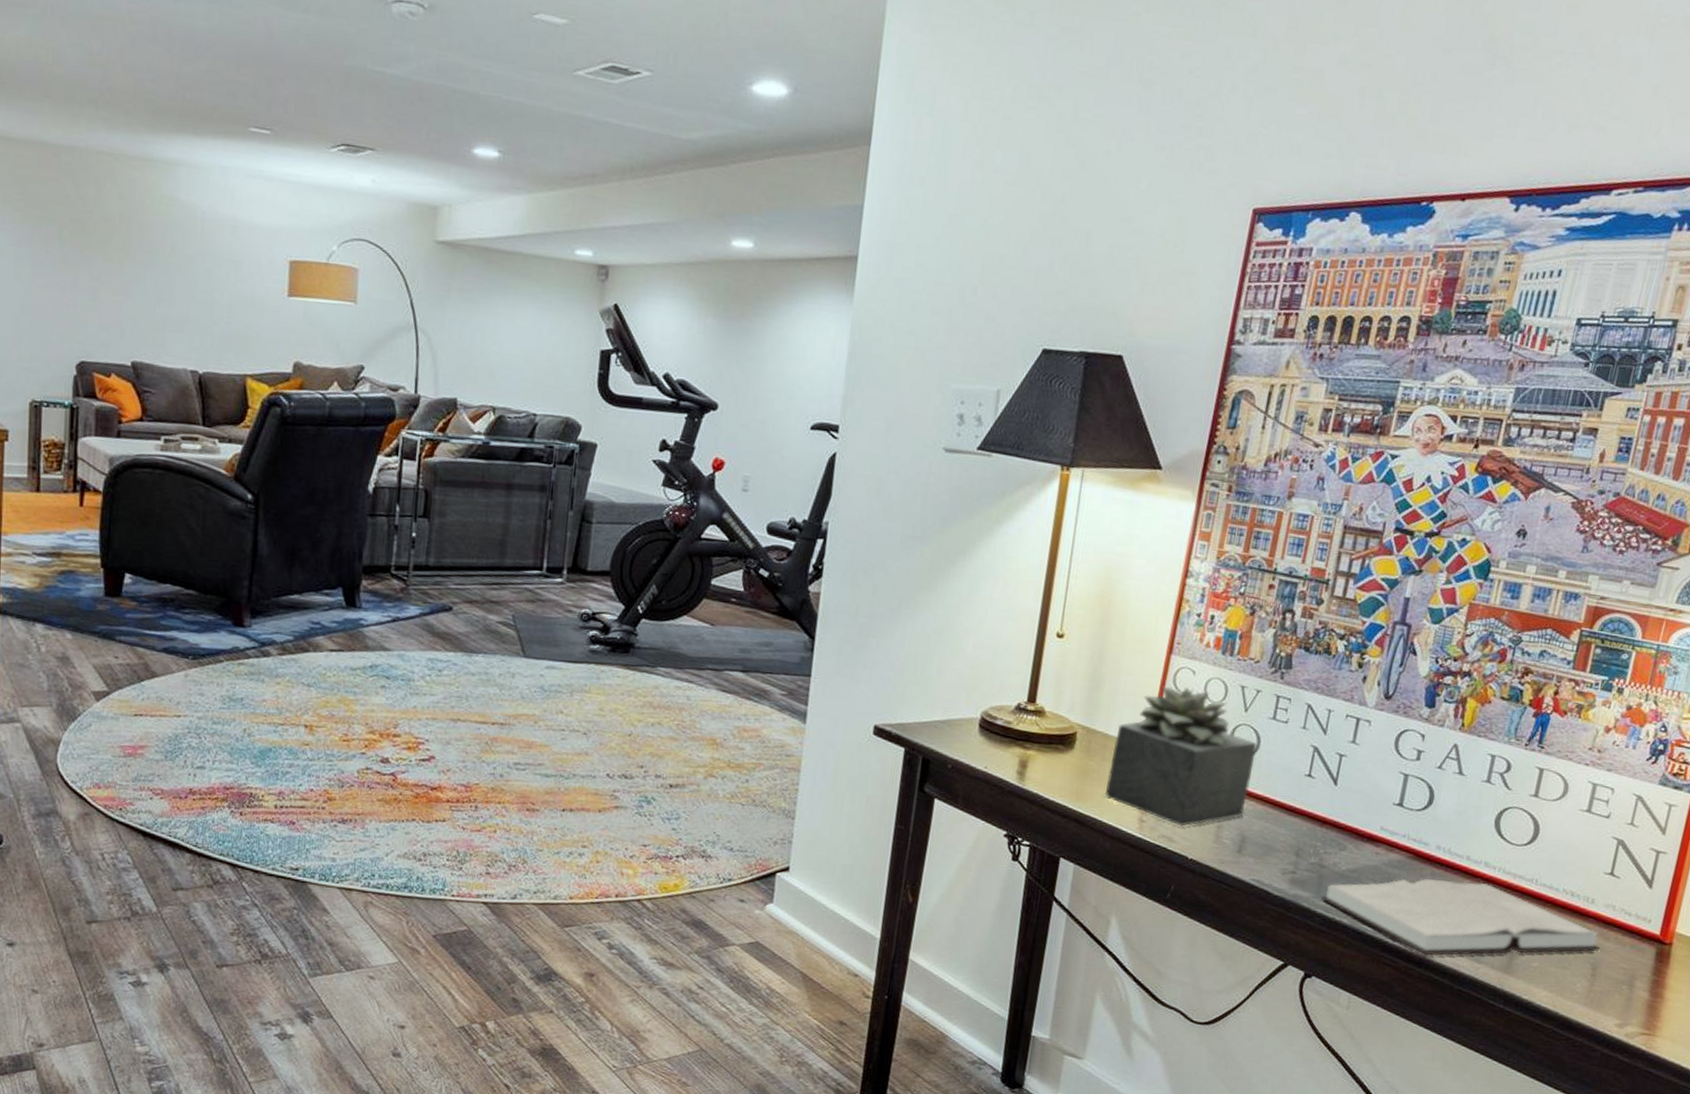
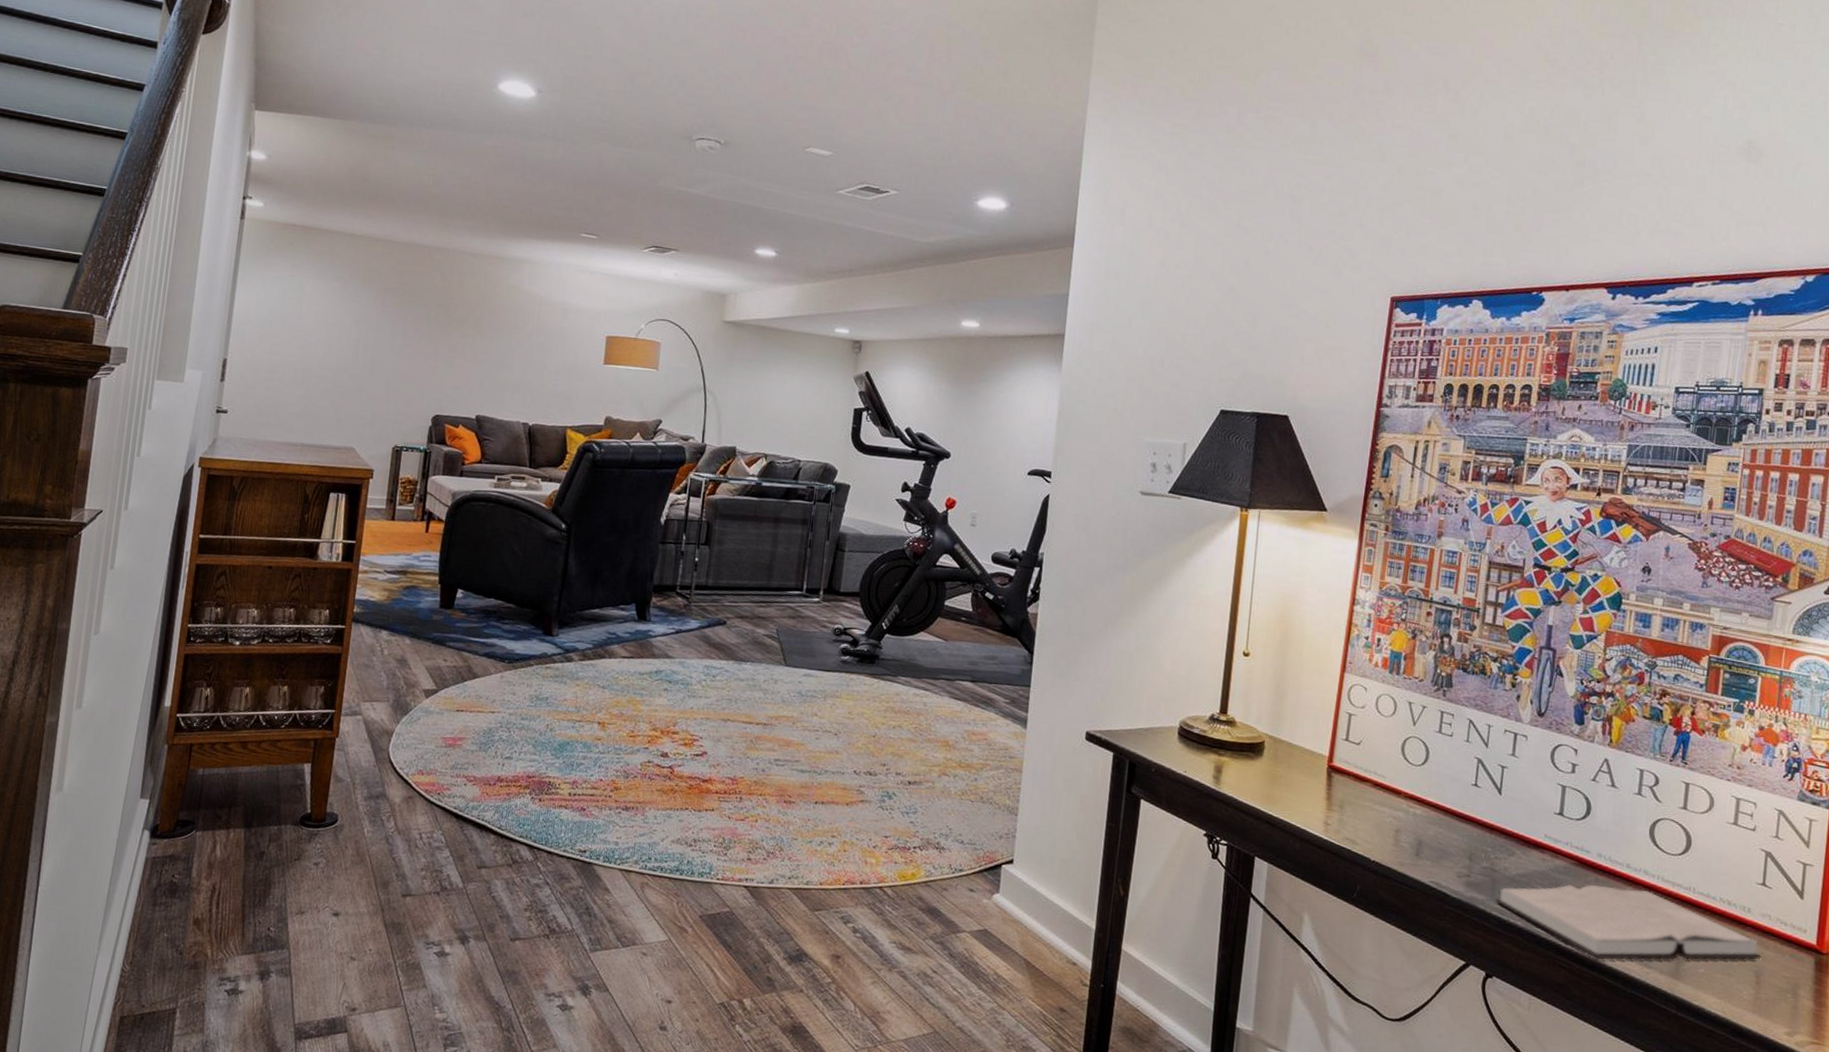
succulent plant: present [1103,686,1257,827] -> none [1291,700,1427,830]

